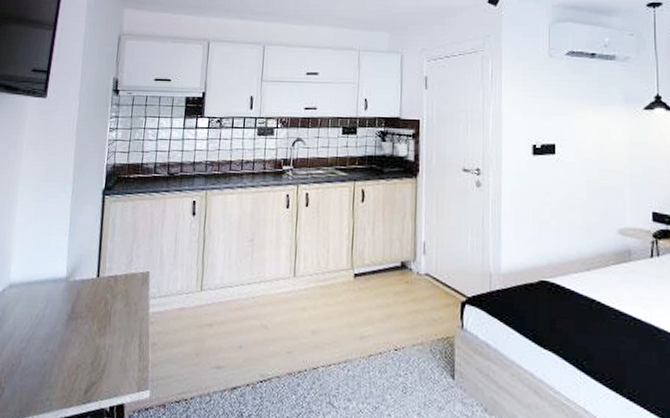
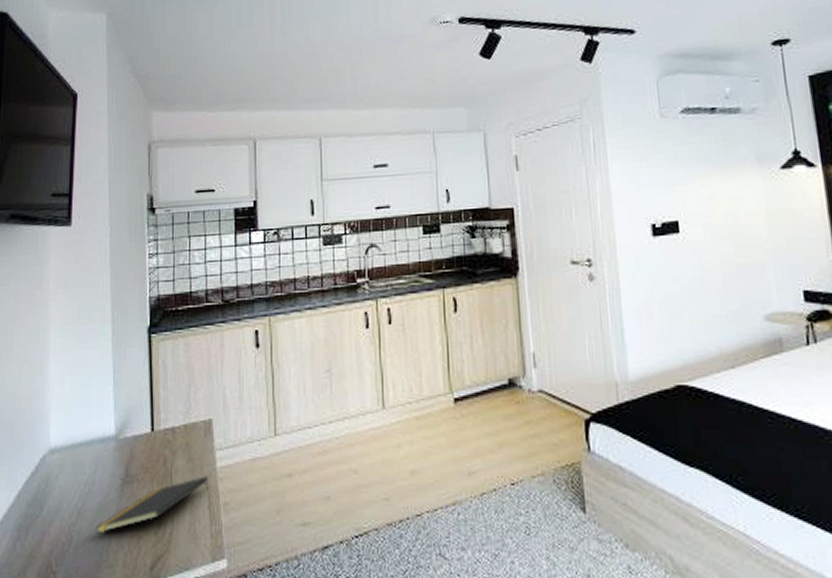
notepad: none [42,319,142,359] -> present [96,476,209,534]

